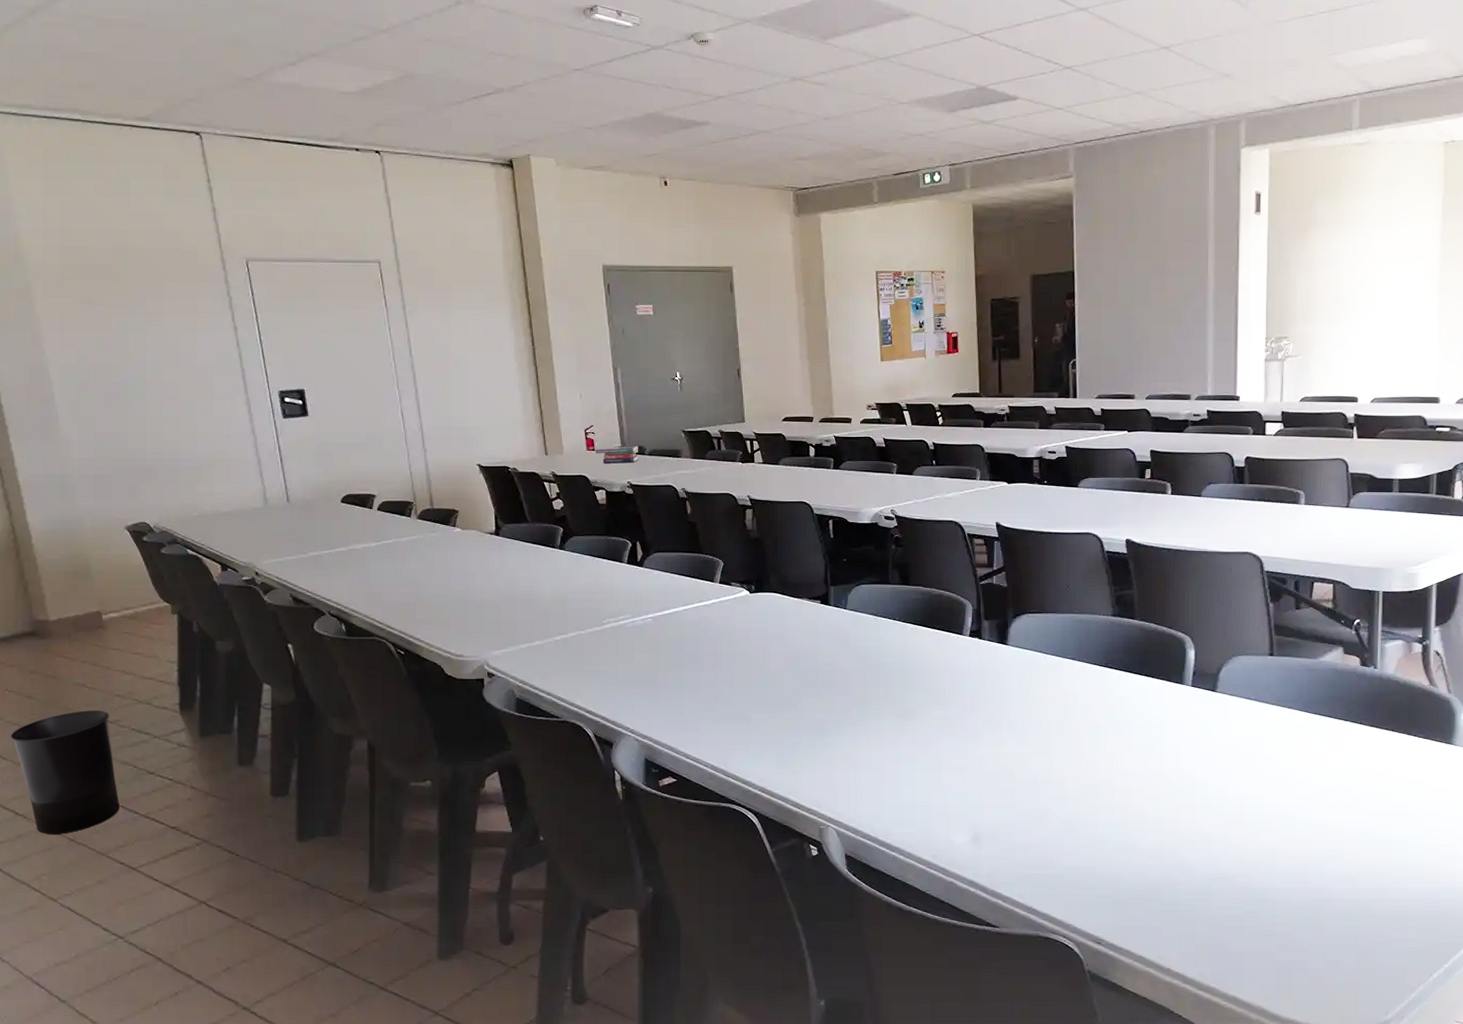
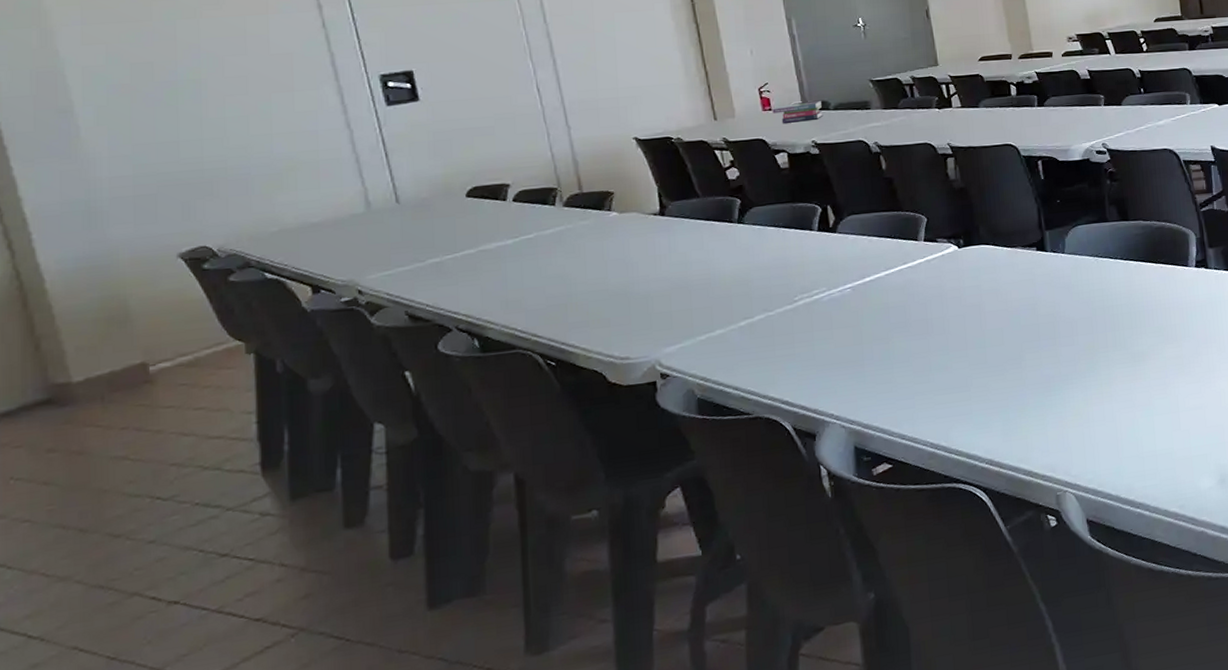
waste bin: present [10,710,119,834] -> none [18,485,180,657]

